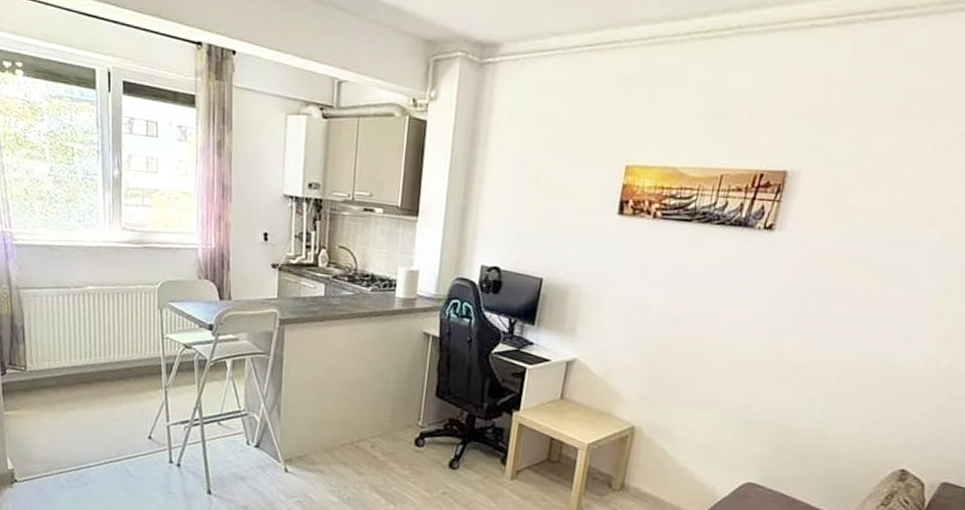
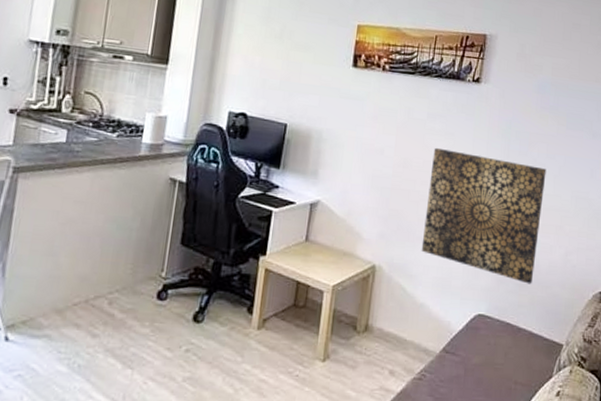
wall art: none [687,305,849,456] -> present [421,147,546,285]

